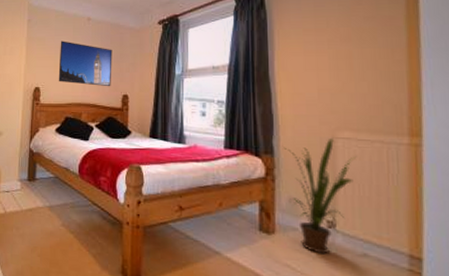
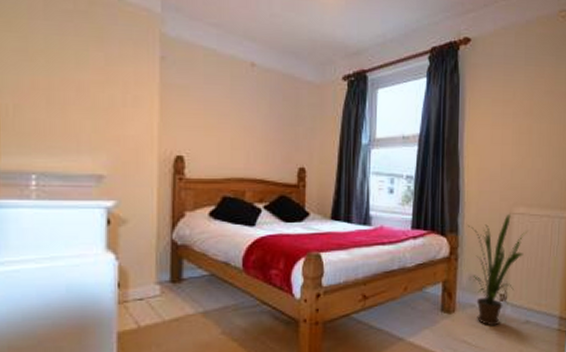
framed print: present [58,41,113,87] -> none [210,92,285,158]

